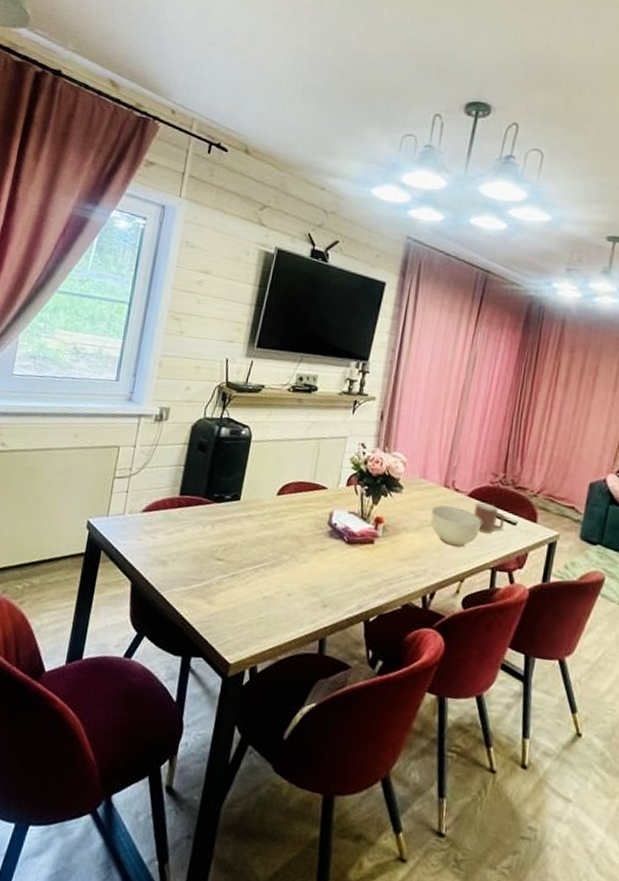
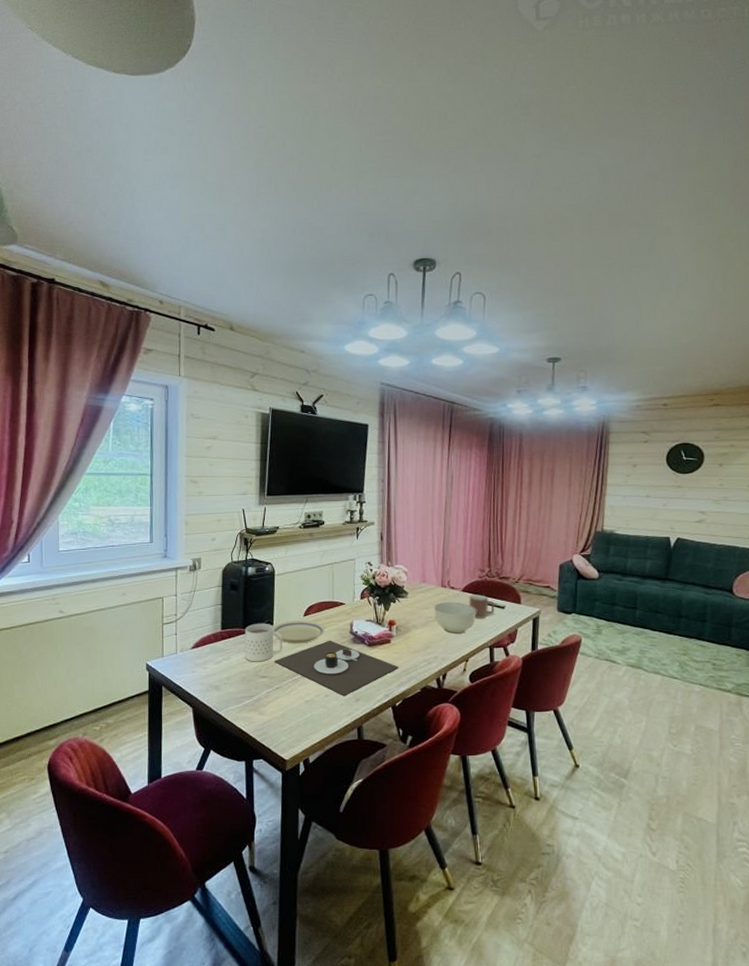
mug: none [201,494,249,541] -> present [244,623,283,662]
place setting: none [235,528,380,599] -> present [275,640,399,696]
plate: none [238,497,300,527] -> present [273,621,325,643]

